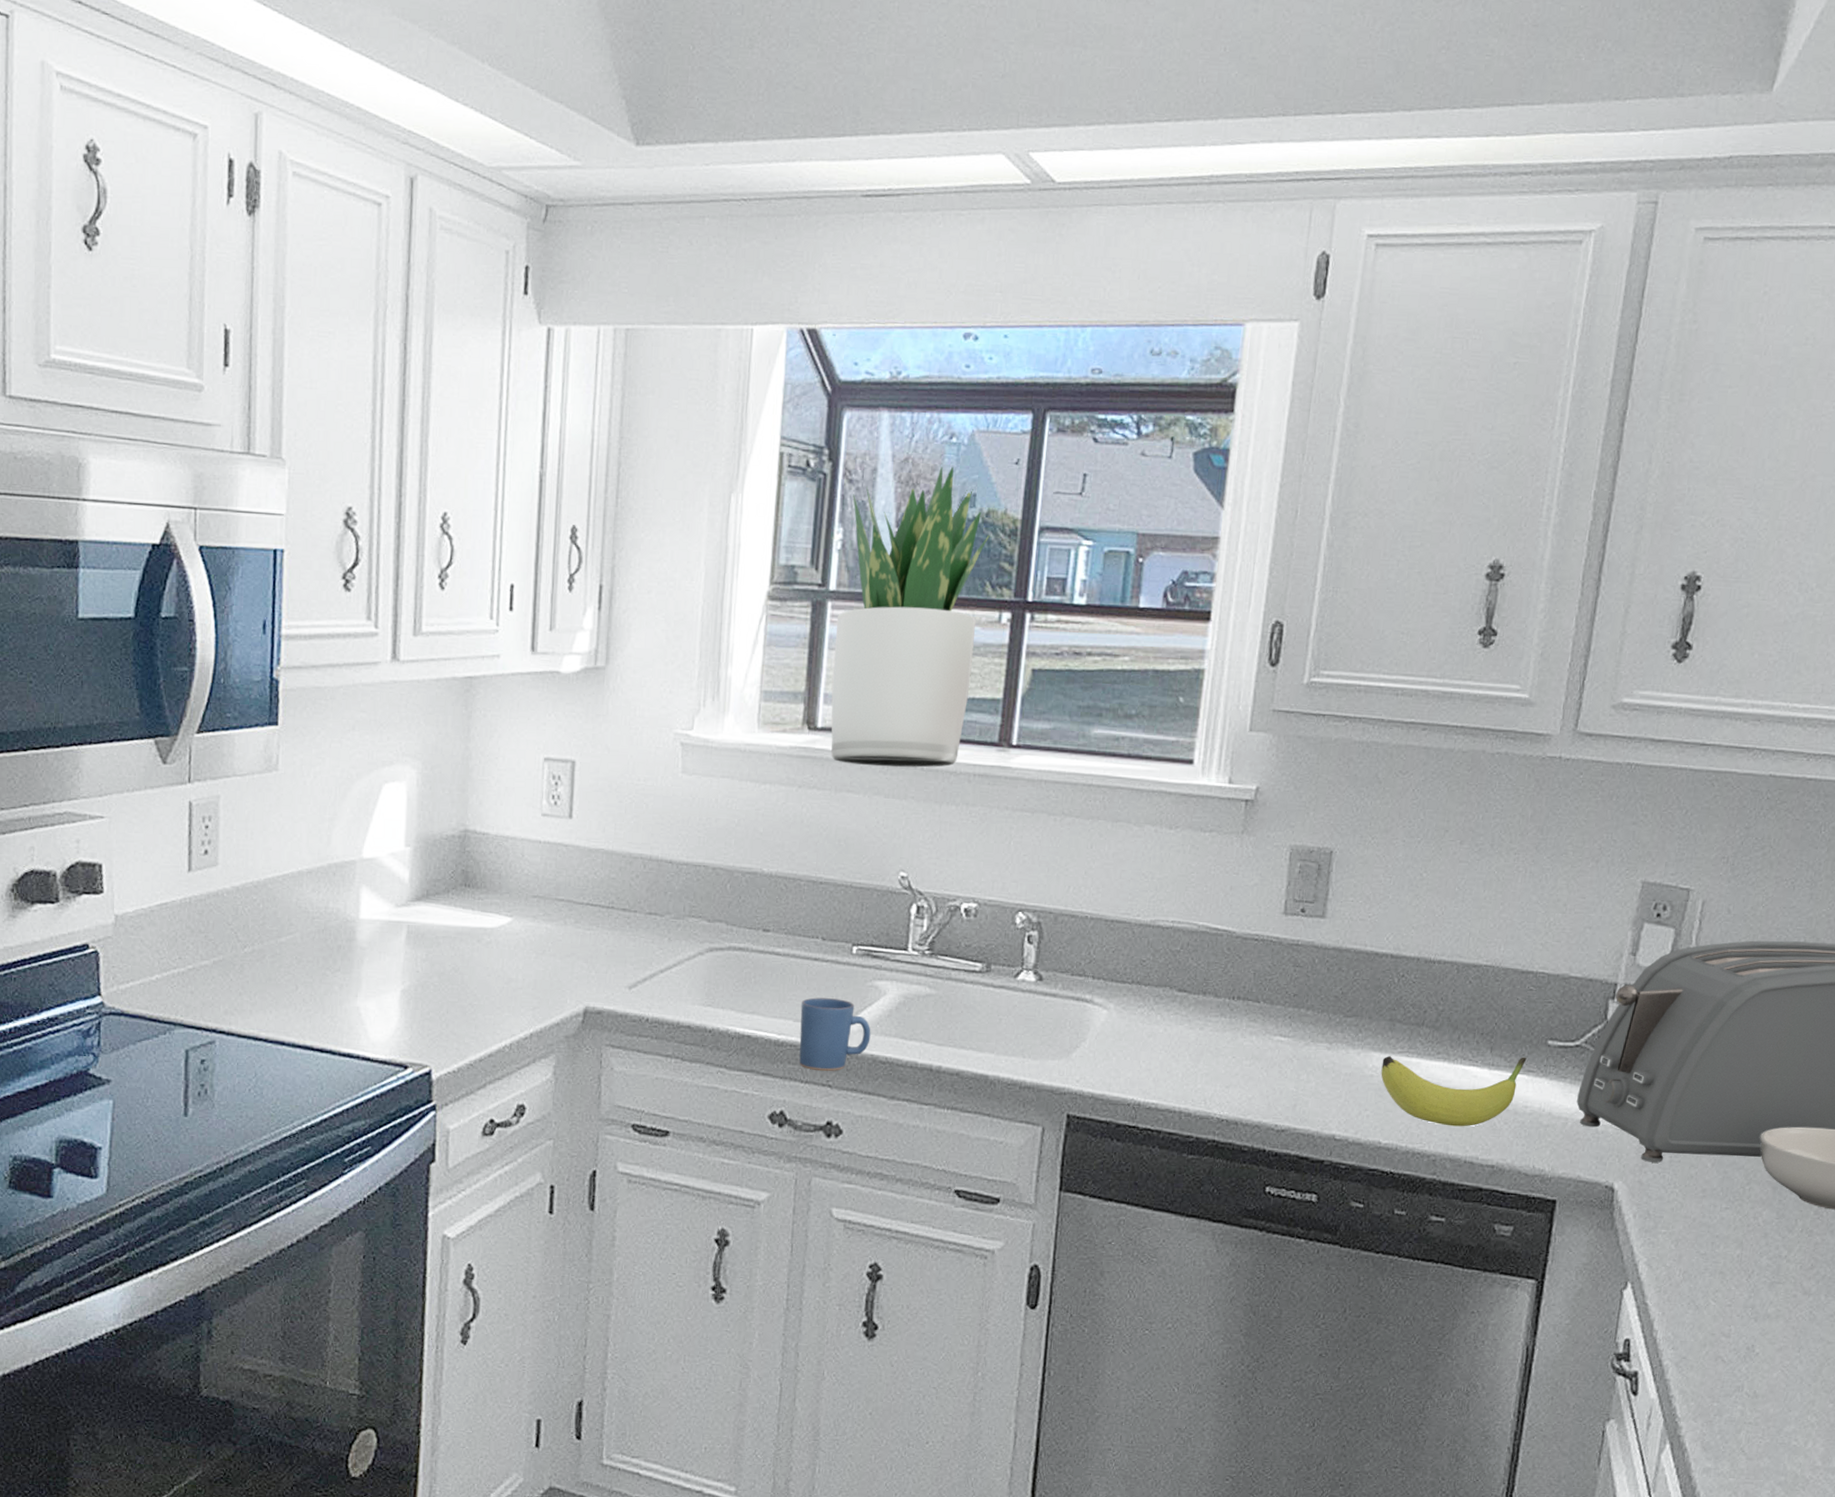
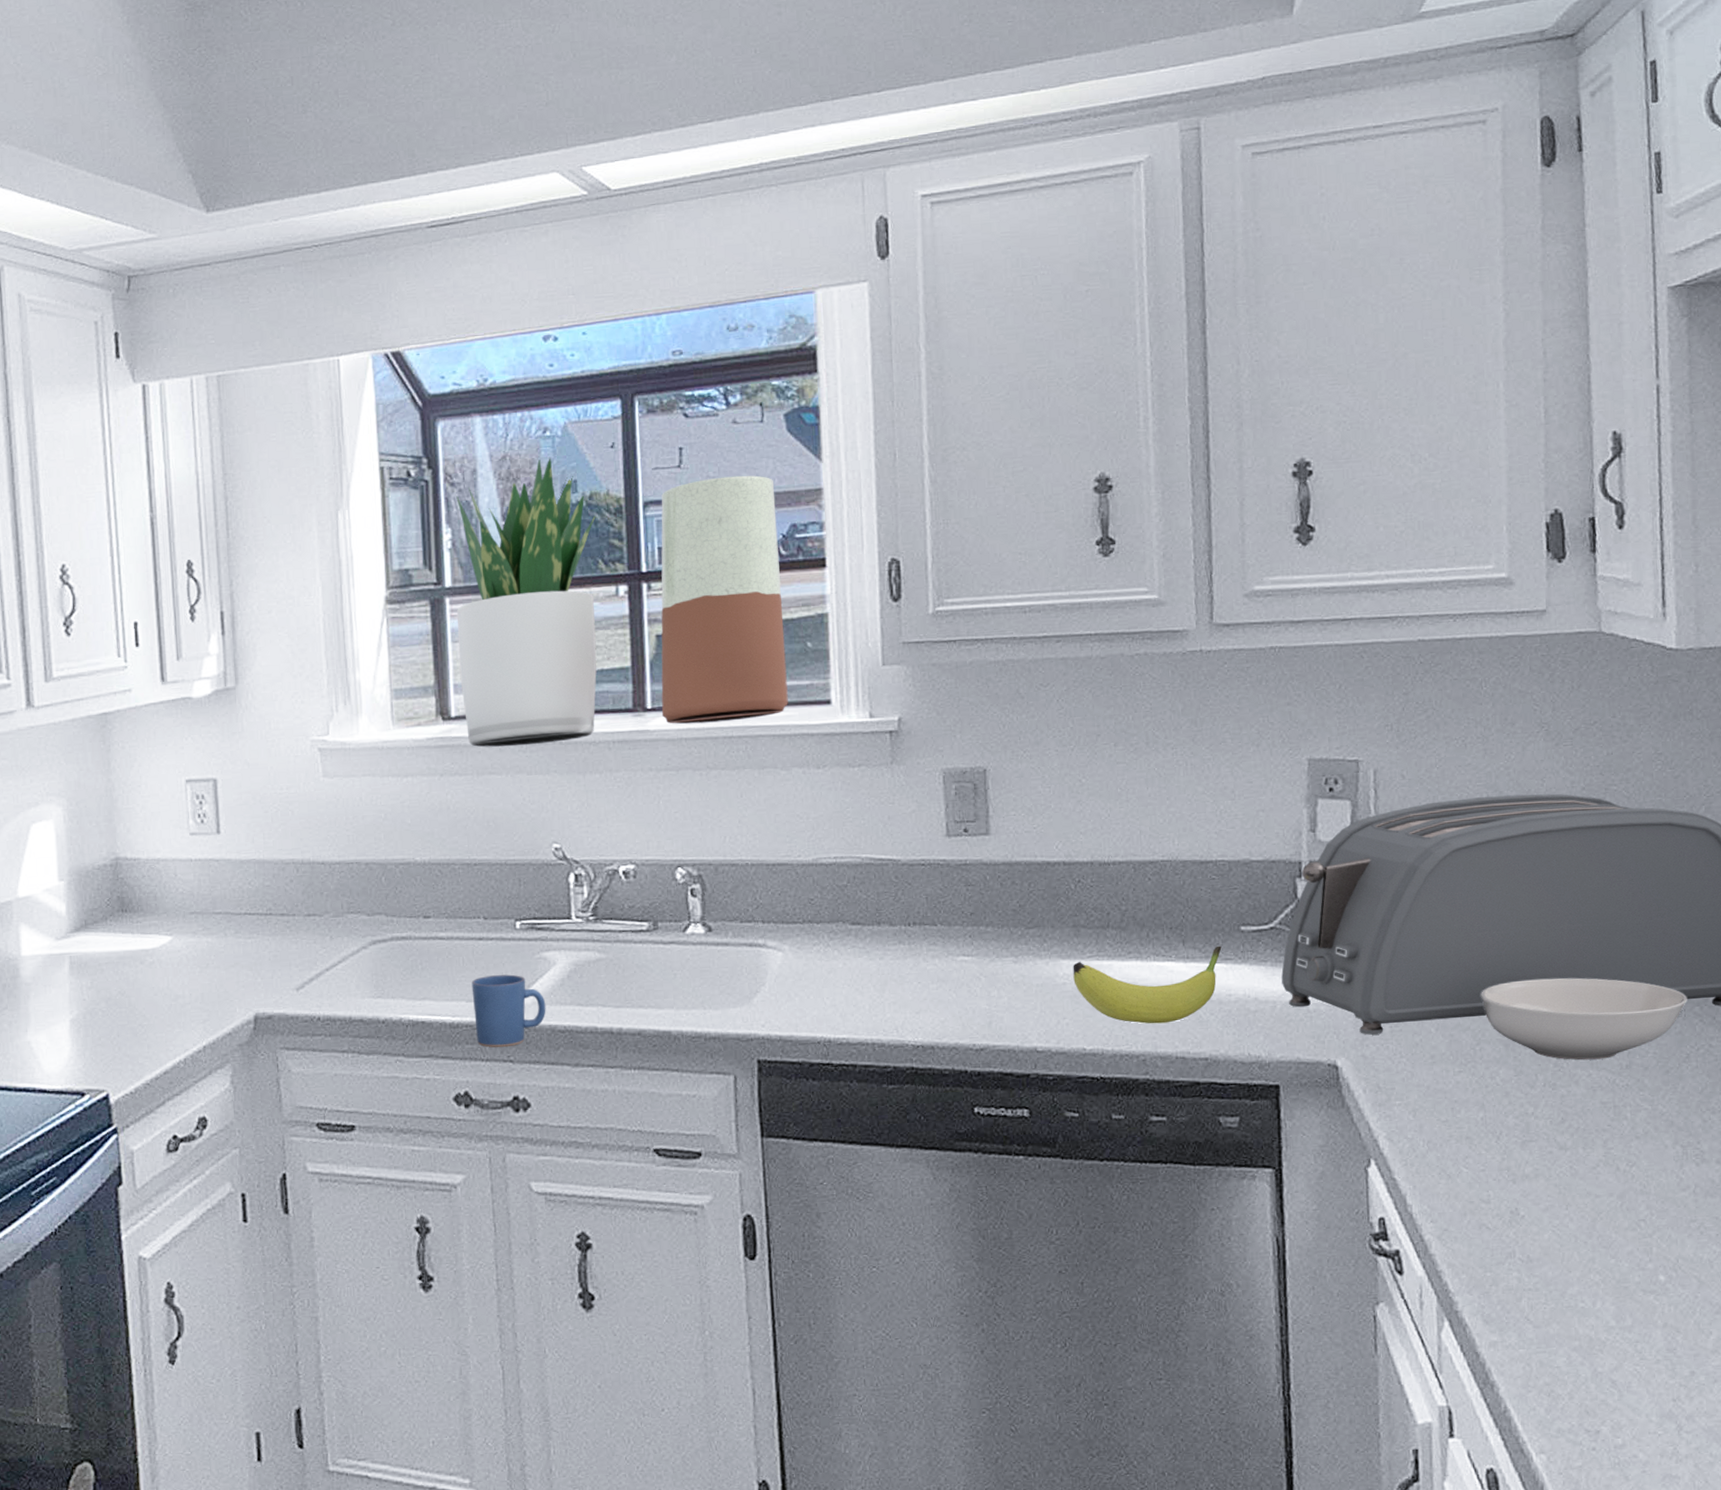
vase: none [1025,511,1173,769] -> present [661,475,788,725]

